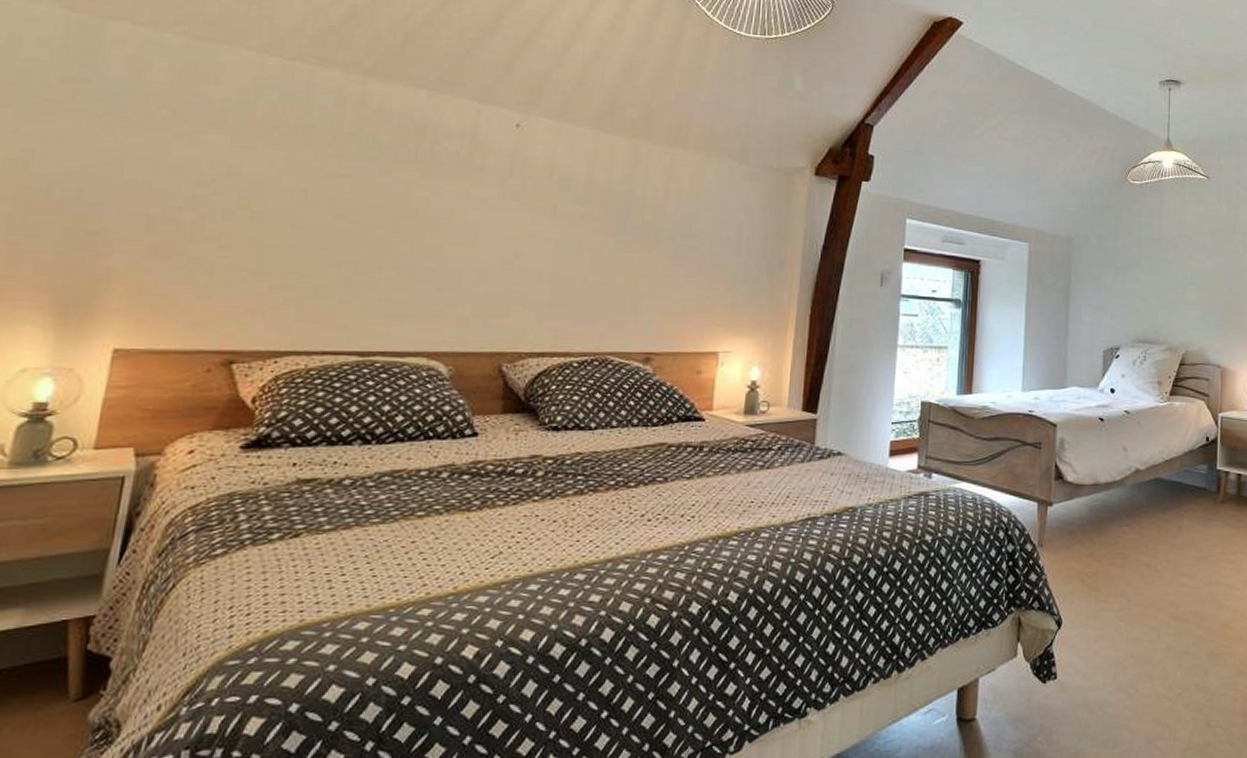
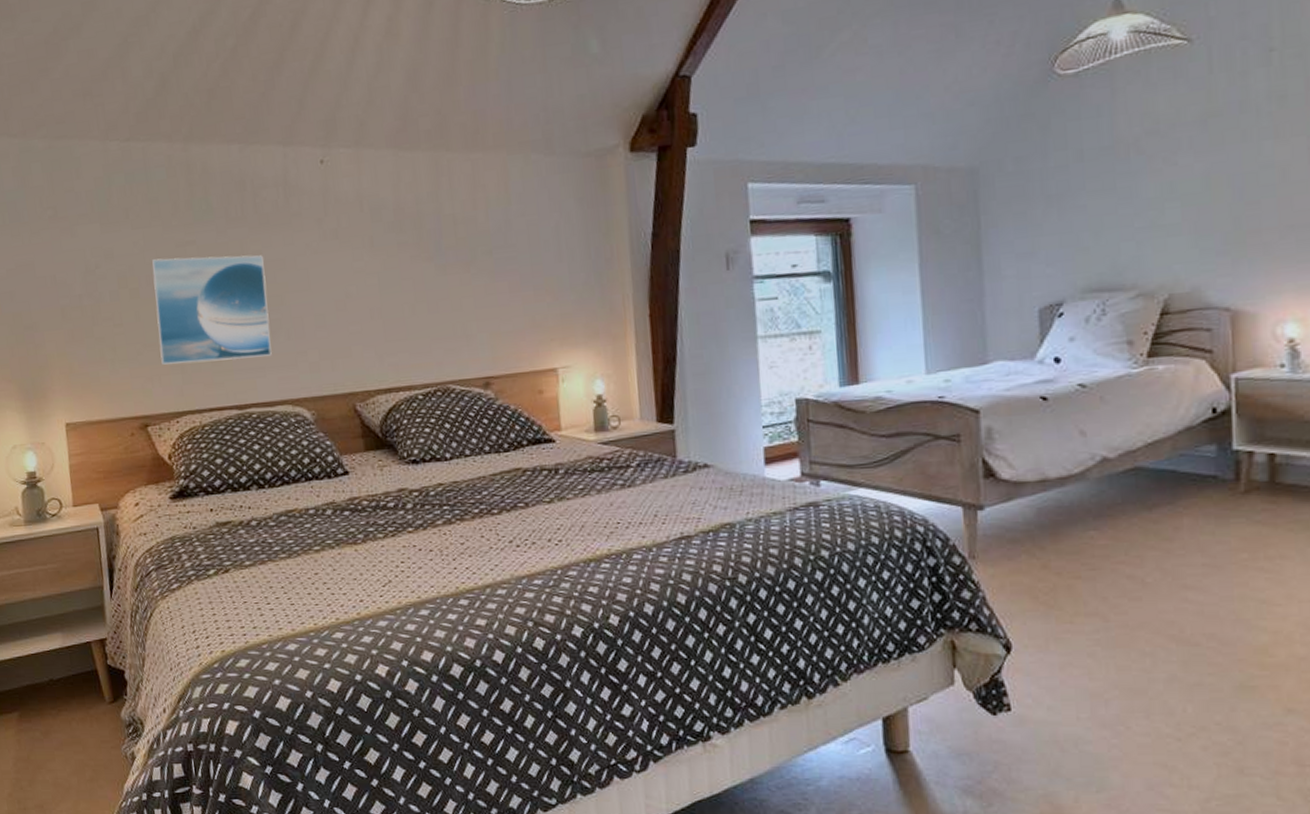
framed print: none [272,185,429,304] -> present [152,255,272,365]

